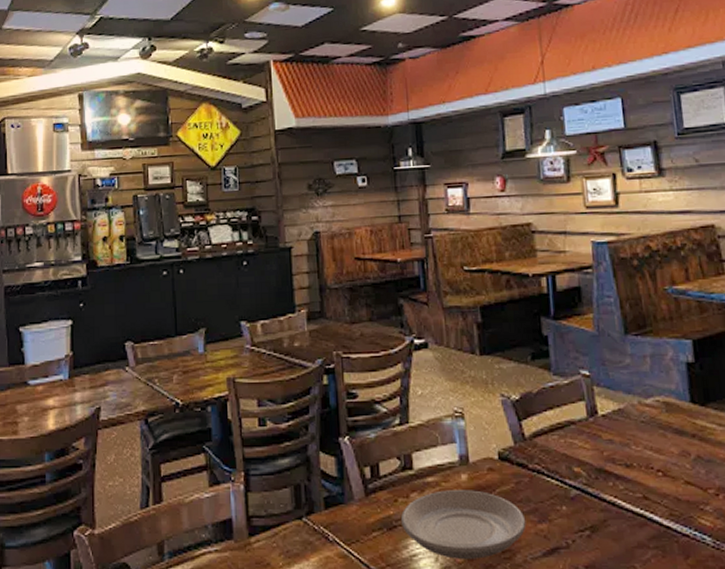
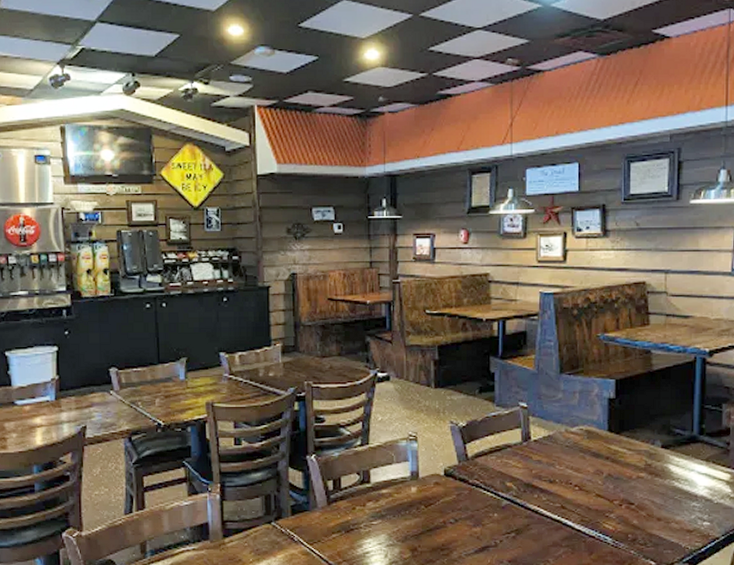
plate: present [400,490,526,559] -> none [357,500,463,555]

